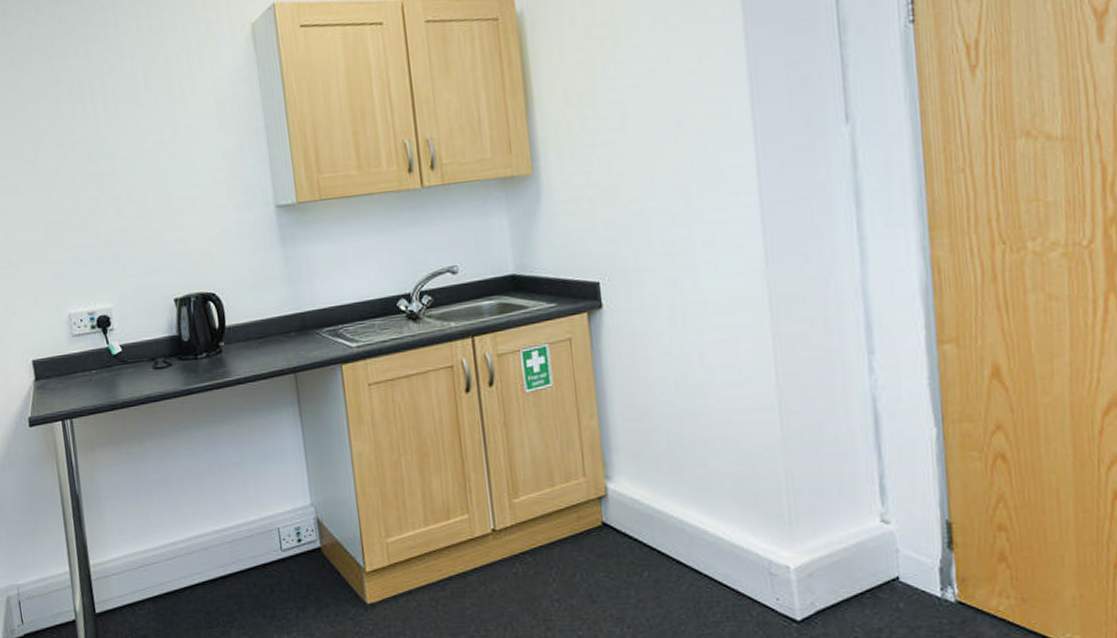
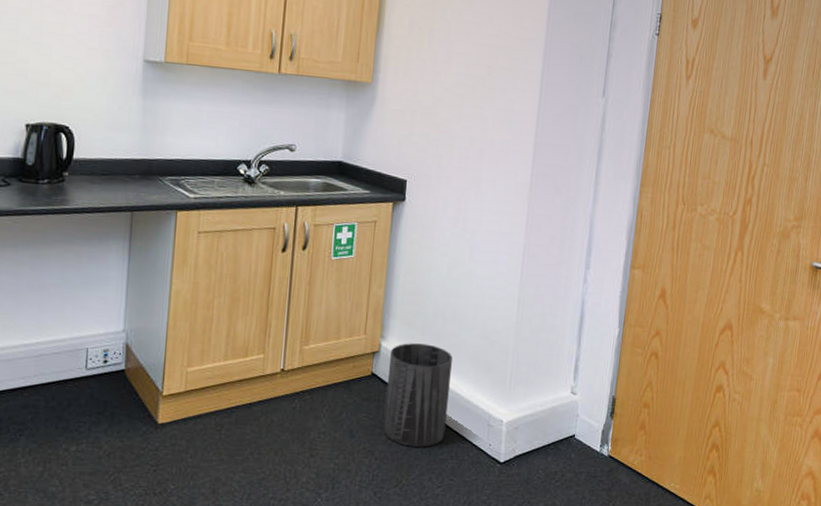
trash can: none [620,479,713,609] -> present [382,343,453,447]

